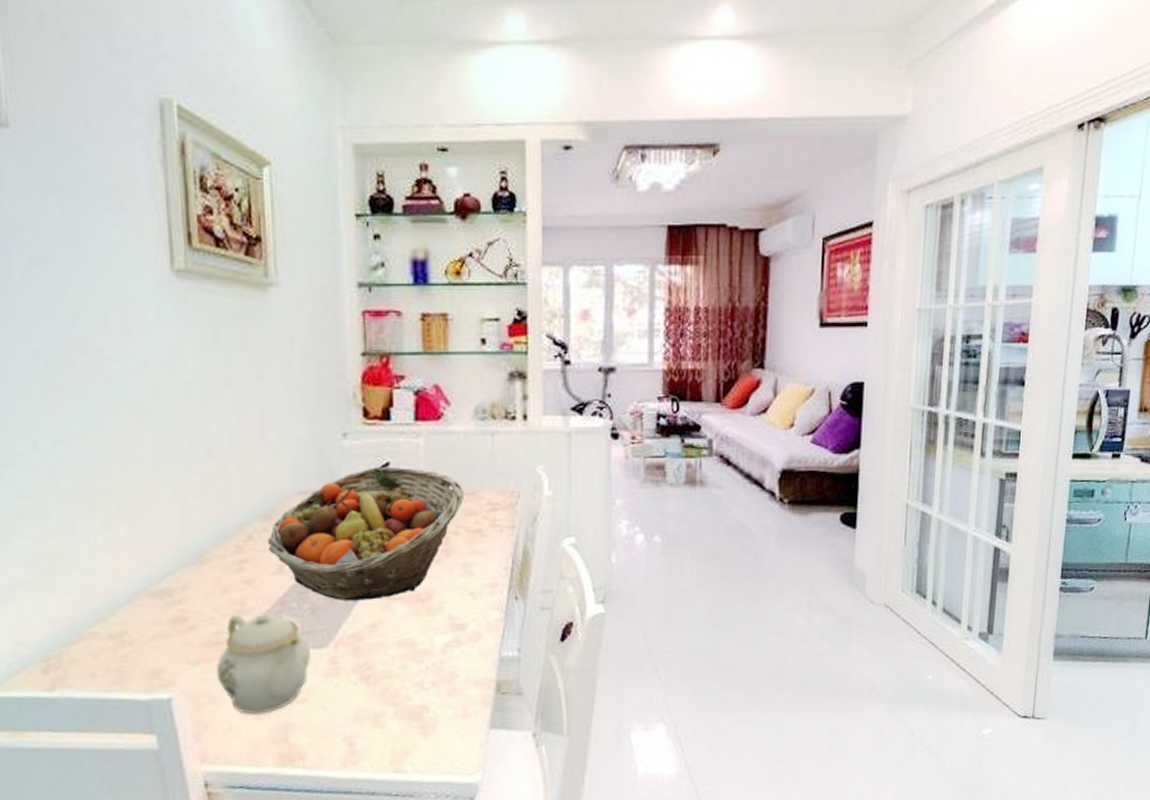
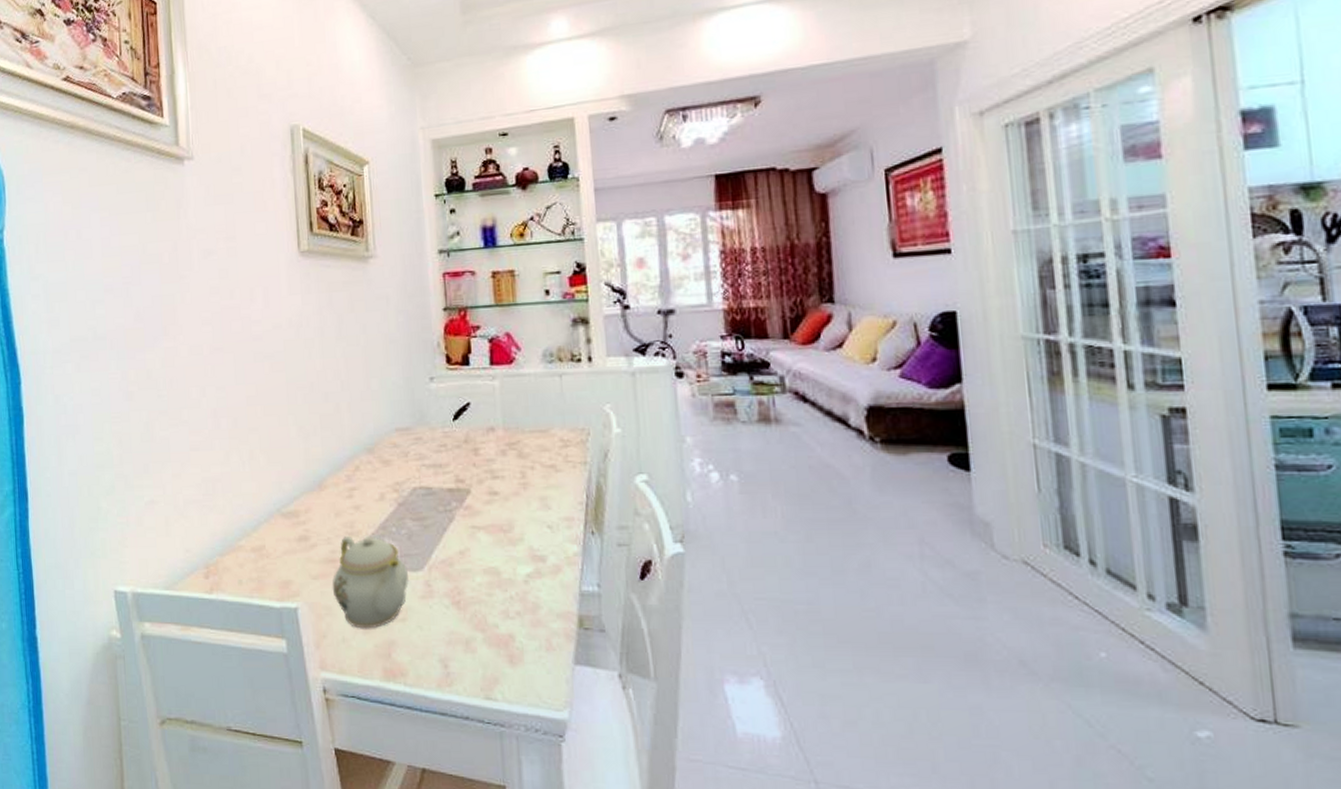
fruit basket: present [267,466,465,602] -> none [371,406,538,529]

